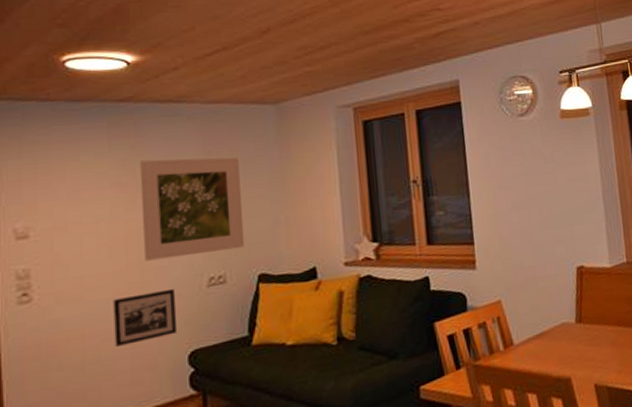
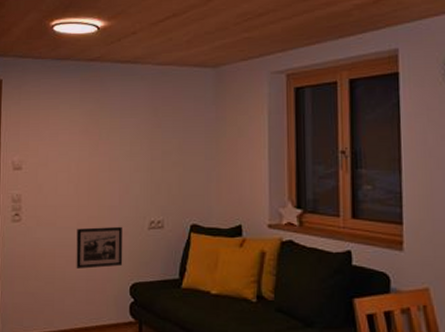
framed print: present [139,157,245,261] -> none [101,112,181,200]

